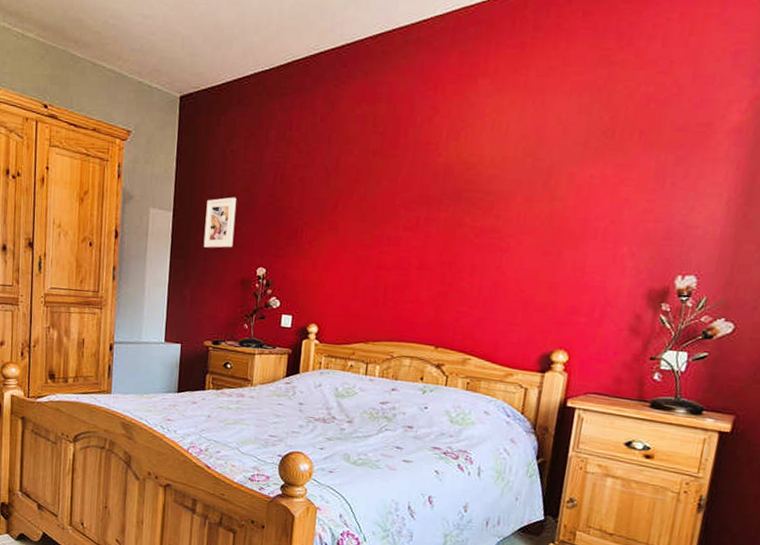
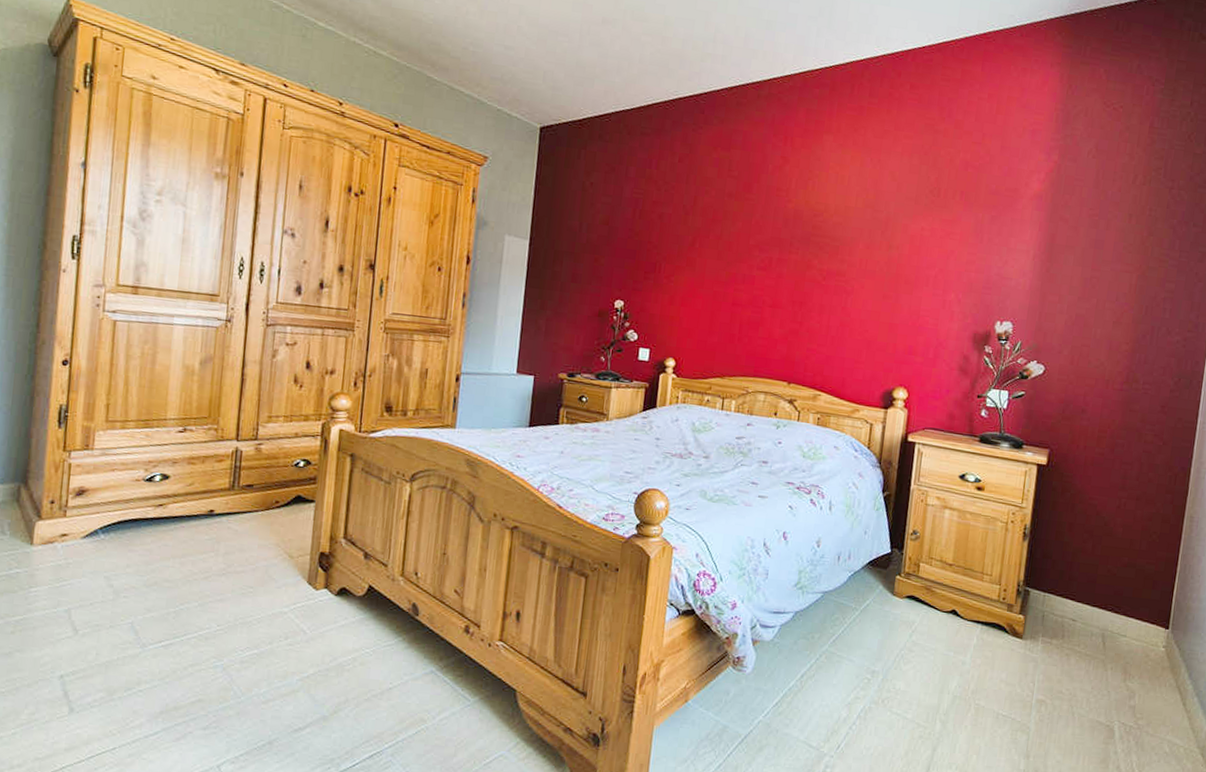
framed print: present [203,197,236,248] -> none [560,229,595,279]

